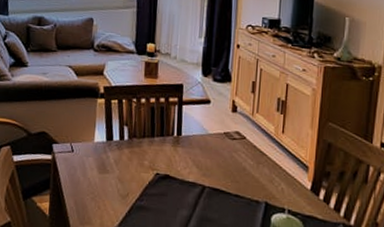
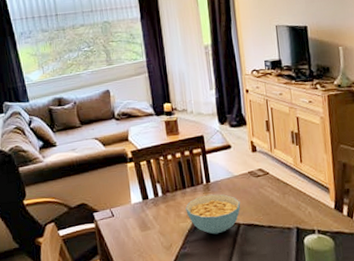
cereal bowl: none [150,148,210,193] -> present [186,194,241,235]

